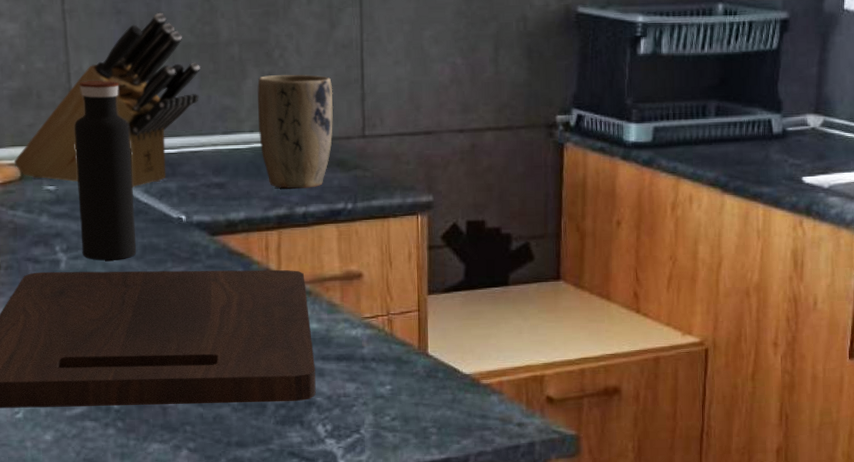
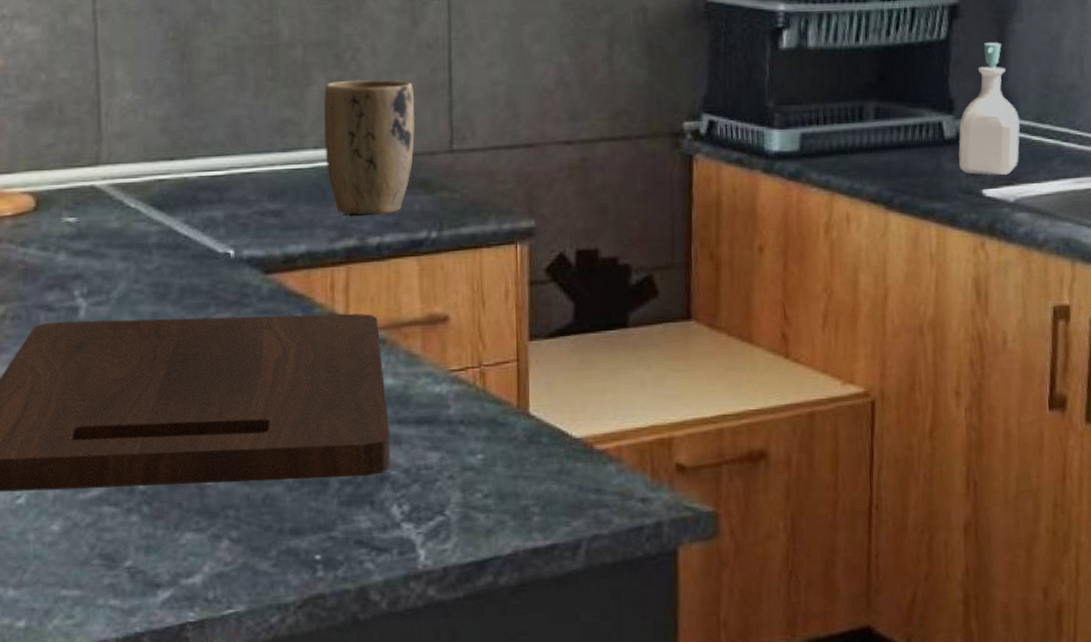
knife block: present [13,12,200,188] -> none [27,10,256,218]
water bottle: present [74,80,137,261] -> none [102,91,173,307]
soap bottle: none [783,53,836,165] -> present [958,42,1020,175]

